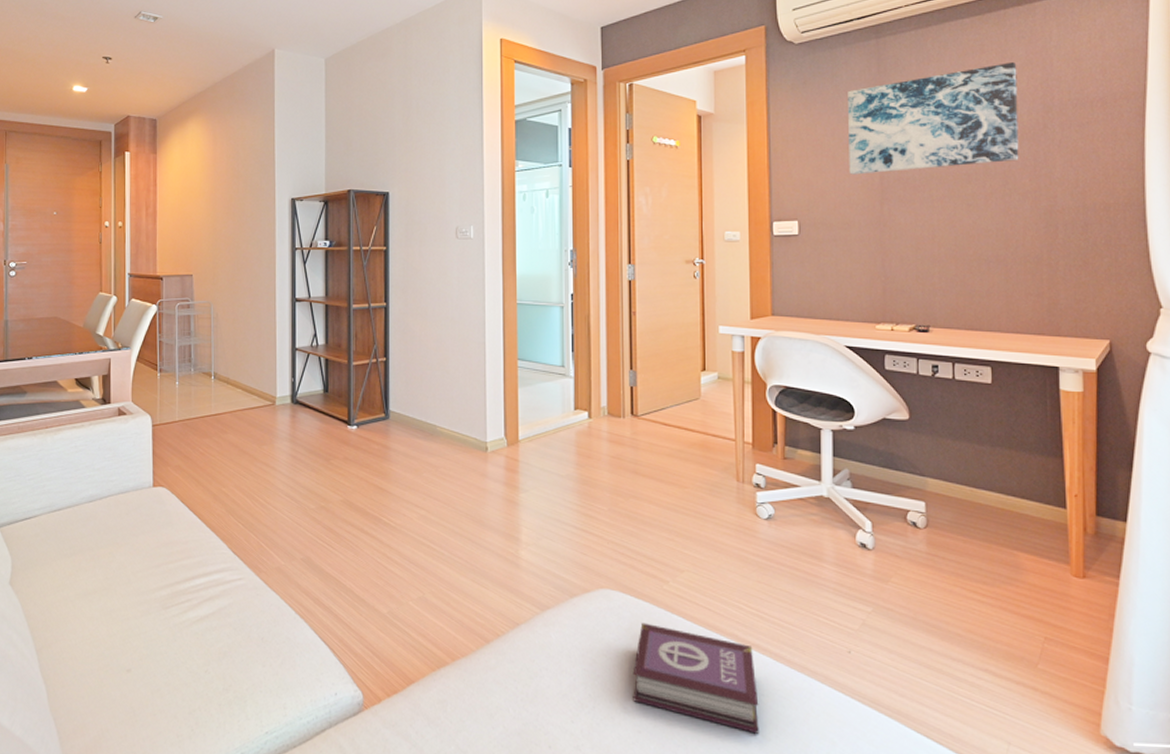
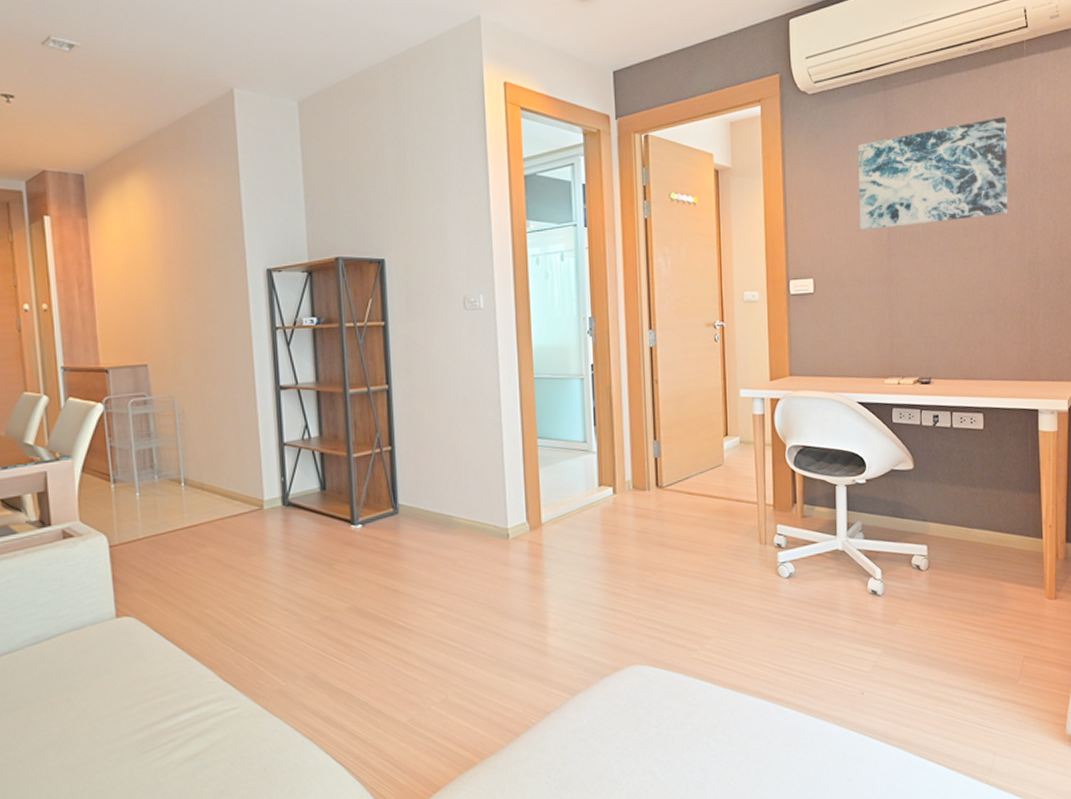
book: present [633,622,759,734] -> none [664,693,784,783]

